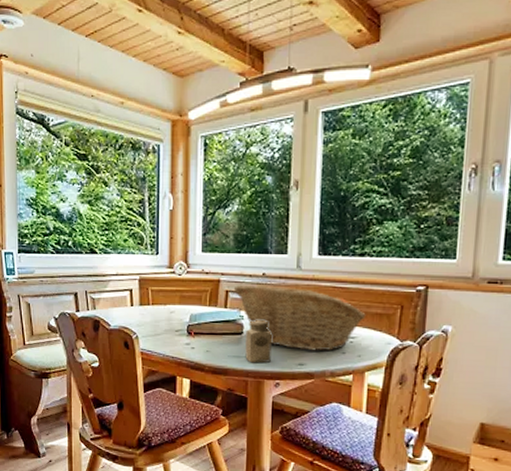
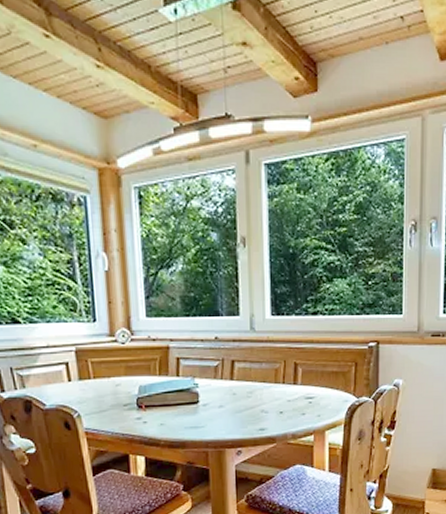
fruit basket: present [233,284,366,352] -> none [184,350,322,415]
salt shaker: present [245,320,272,363] -> none [202,387,231,433]

